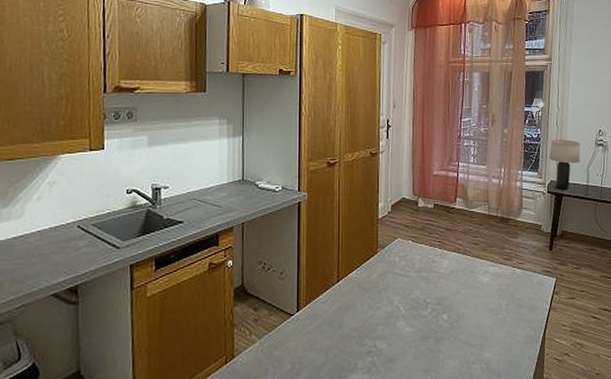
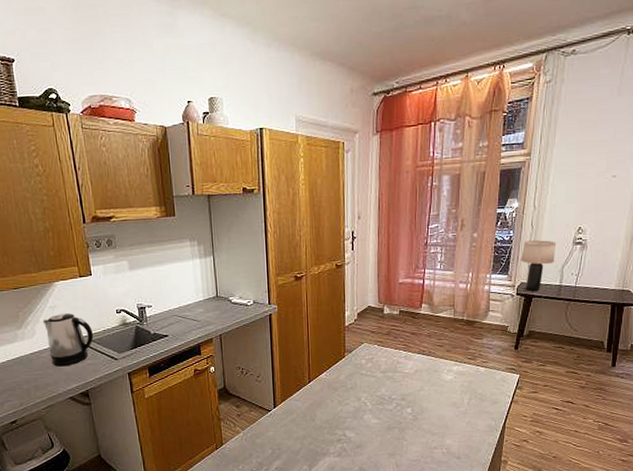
kettle: none [36,190,96,255] -> present [42,312,94,367]

